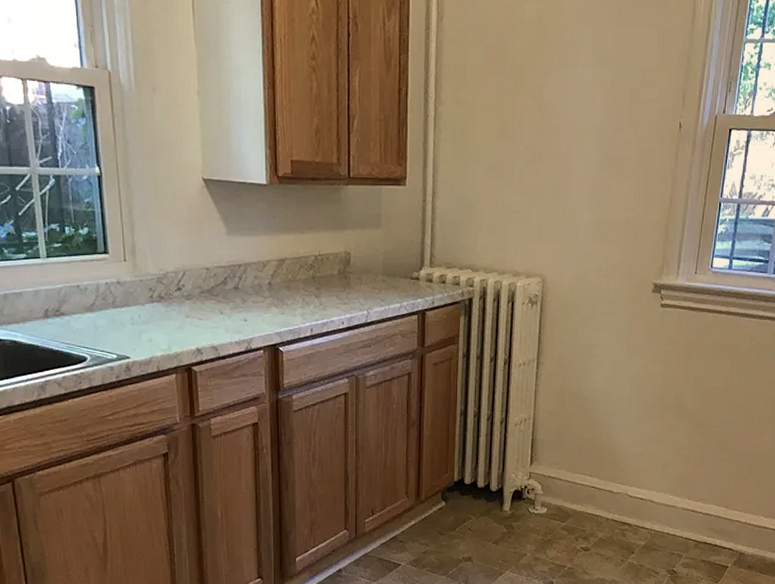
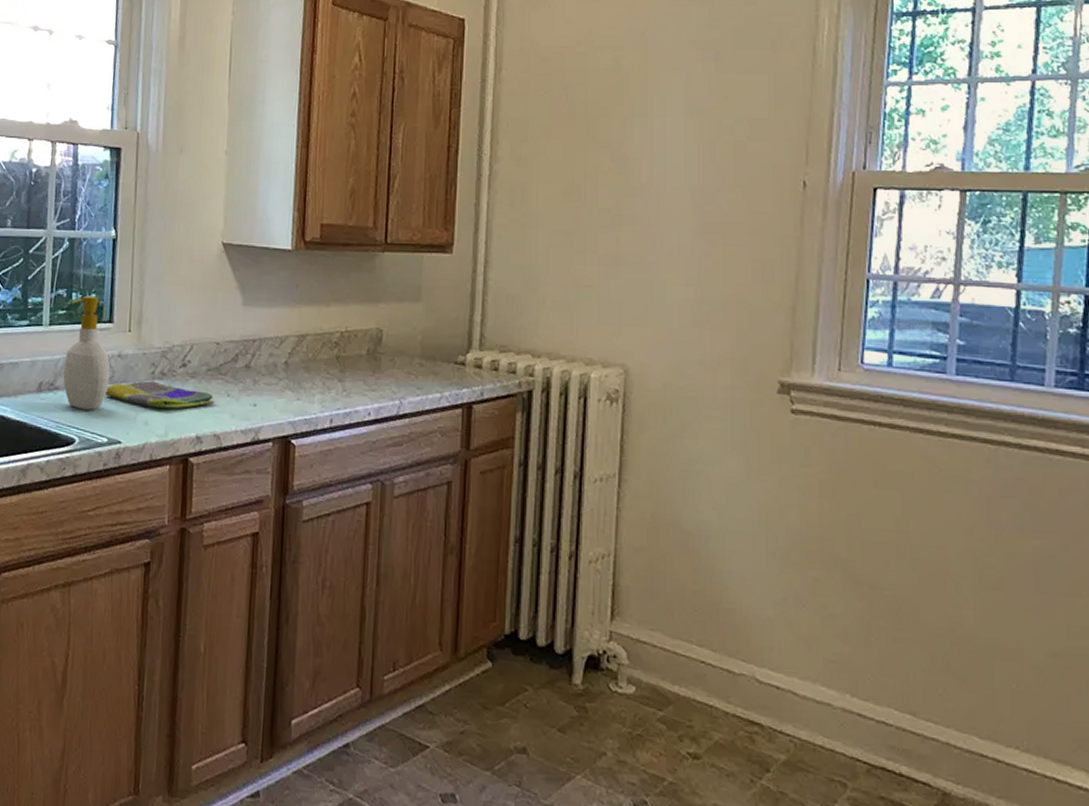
soap bottle: none [65,230,112,331] -> present [63,296,111,410]
dish towel: none [109,304,210,327] -> present [104,381,214,409]

